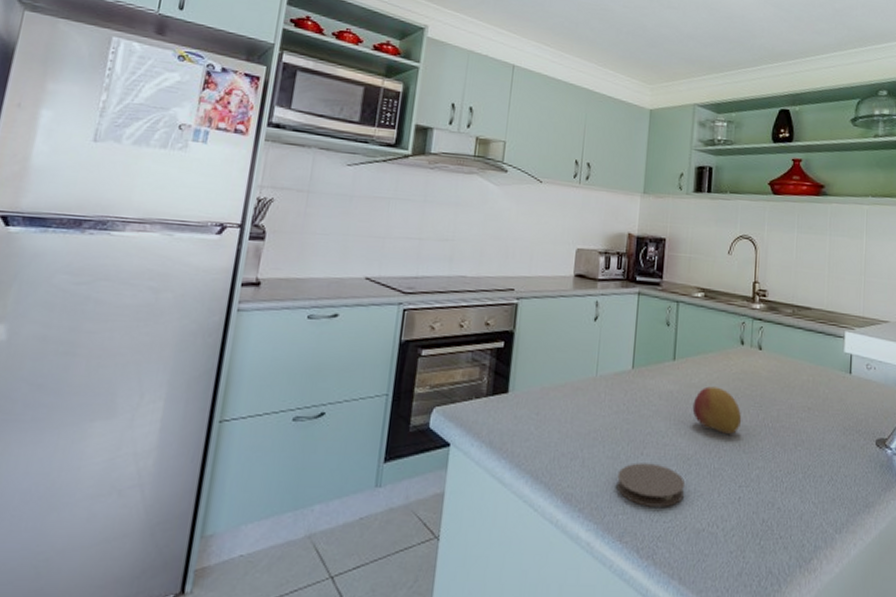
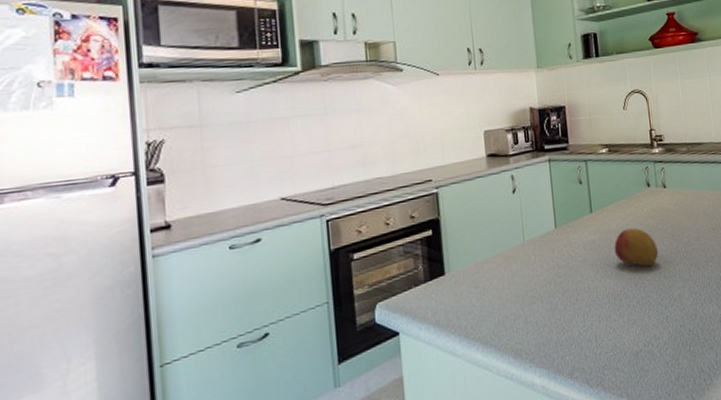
coaster: present [616,463,686,507] -> none [558,305,620,344]

